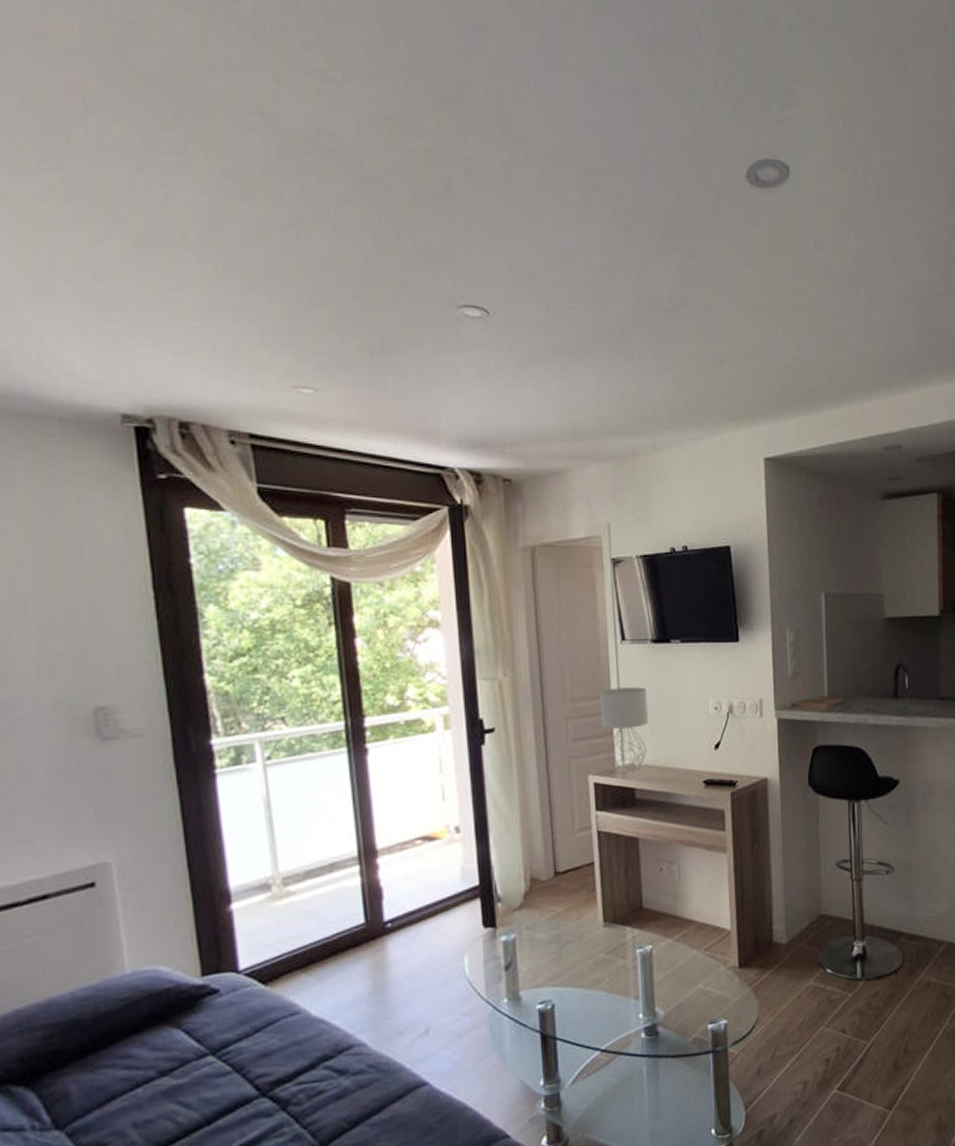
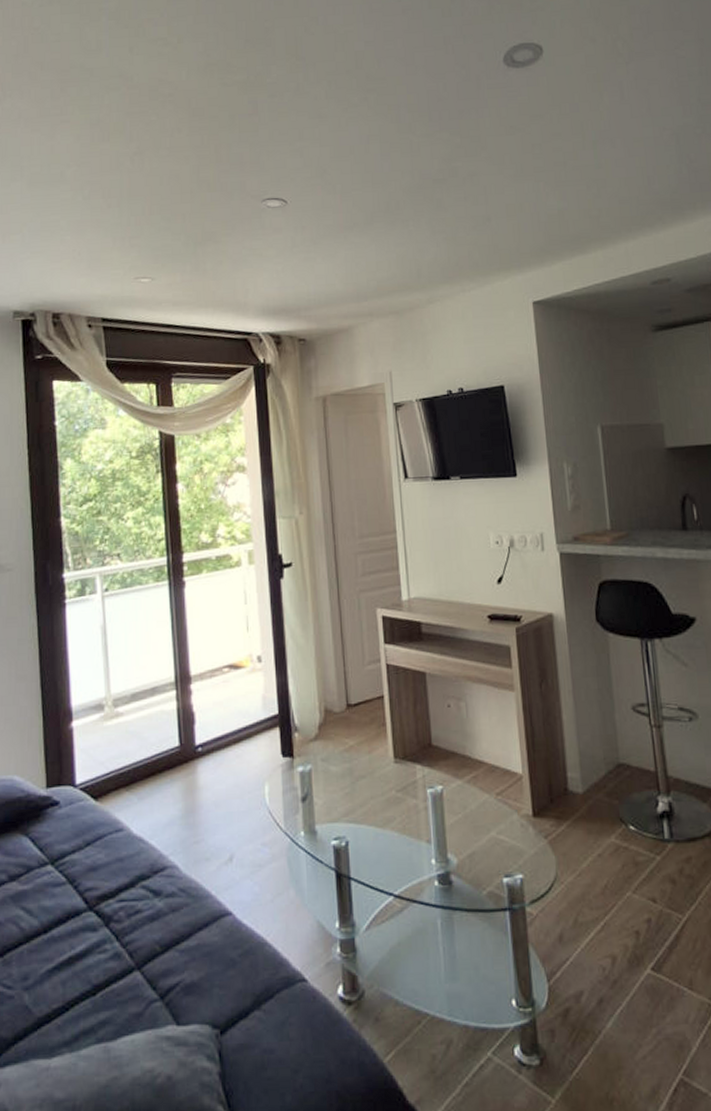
table lamp: present [600,687,648,774] -> none [386,522,432,607]

